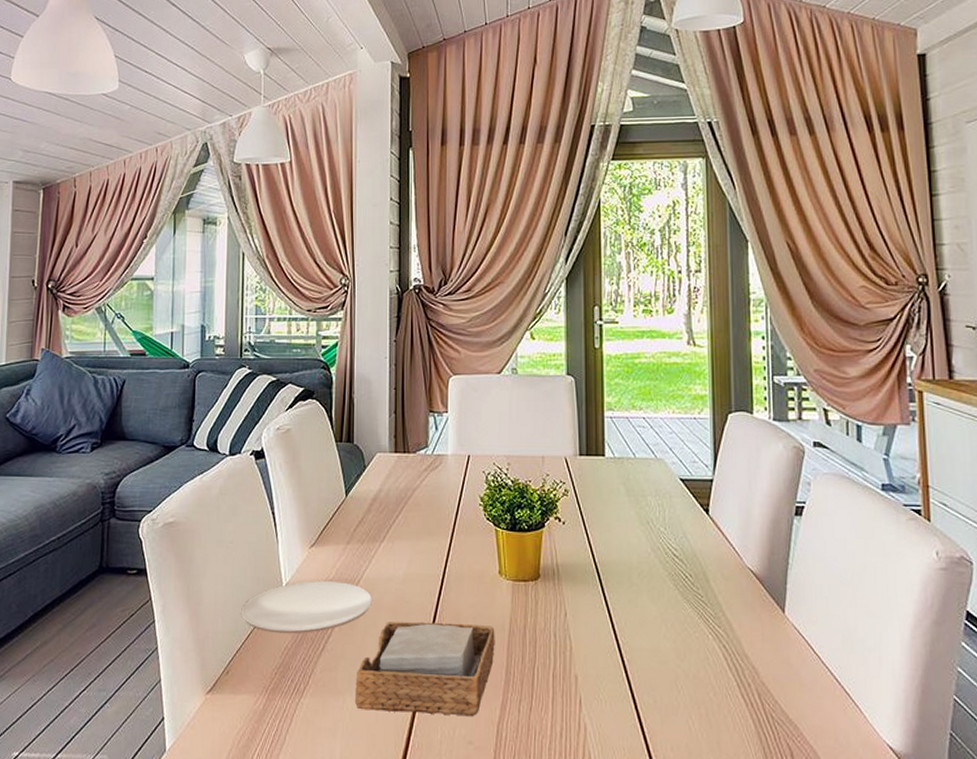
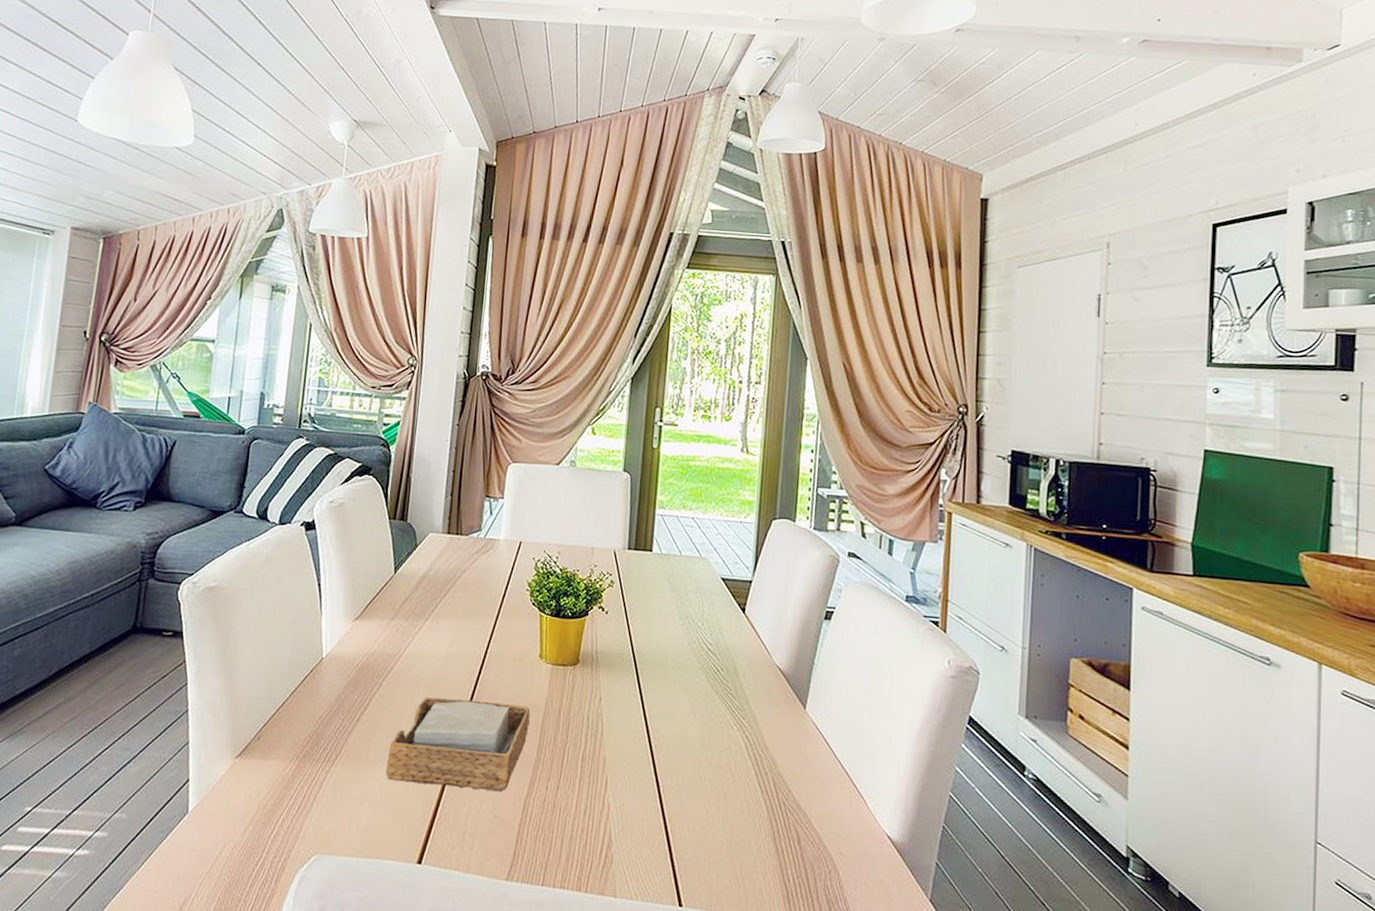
plate: present [241,581,372,634] -> none [278,653,412,704]

